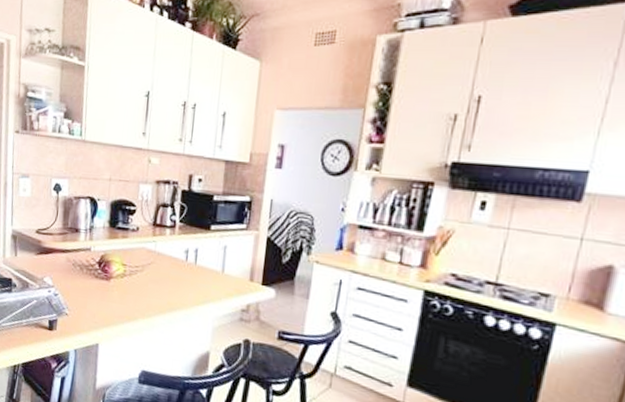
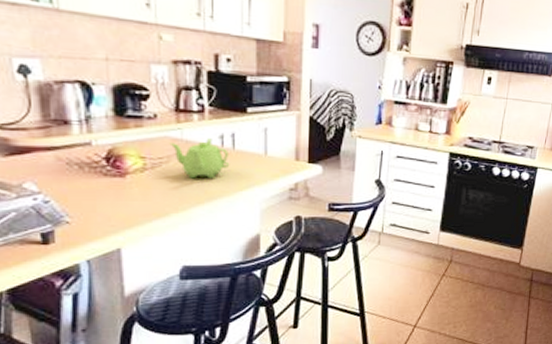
teapot: none [145,252,191,291] -> present [169,138,230,179]

